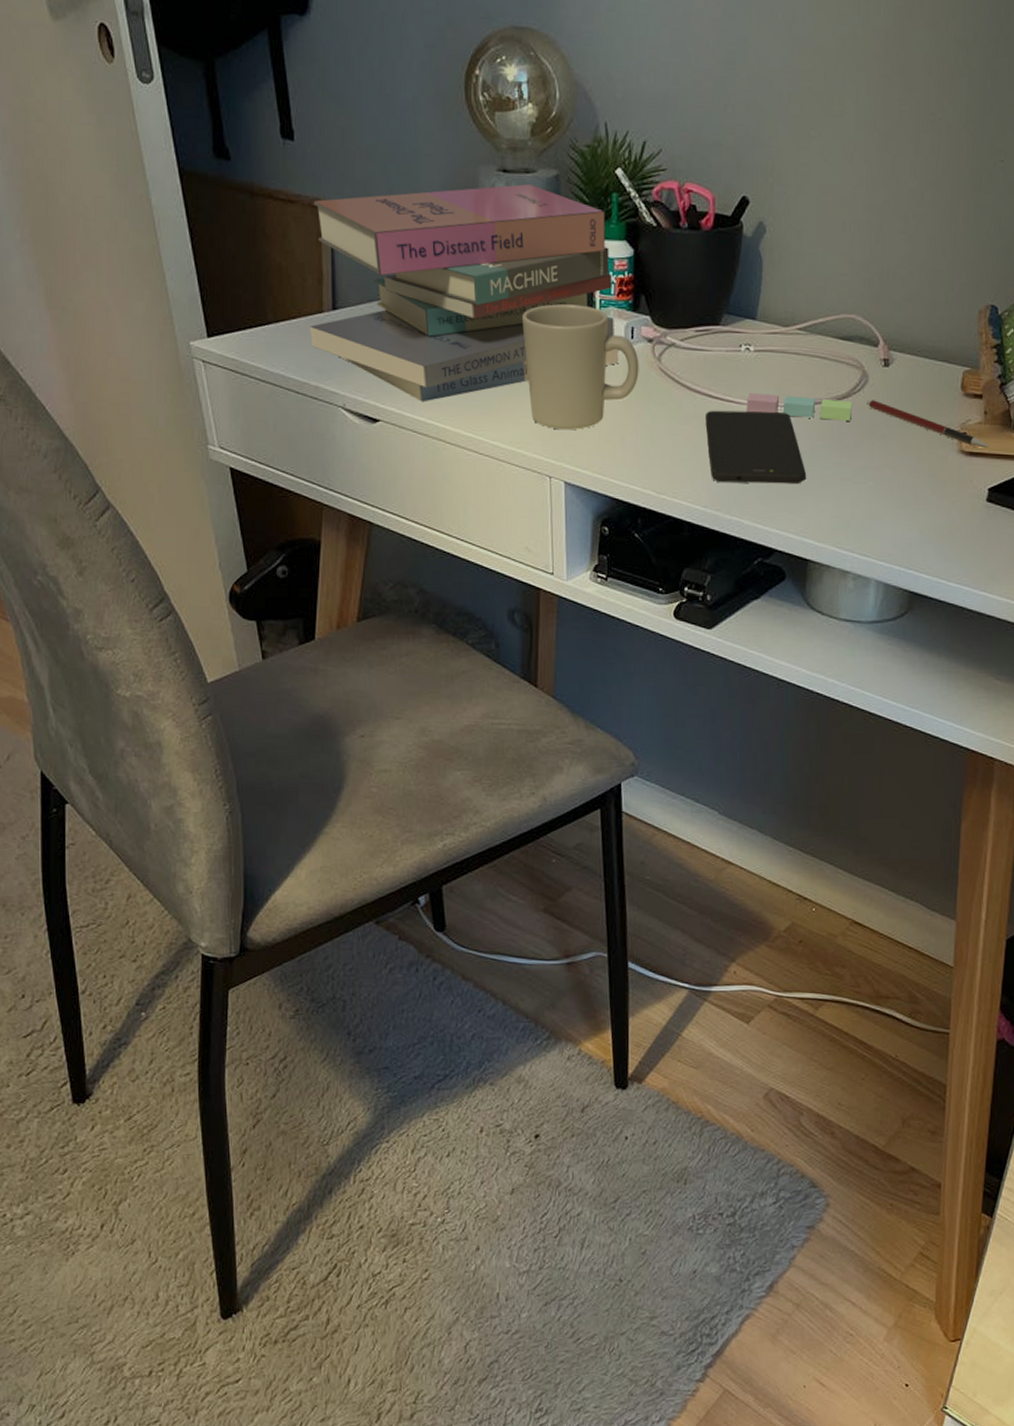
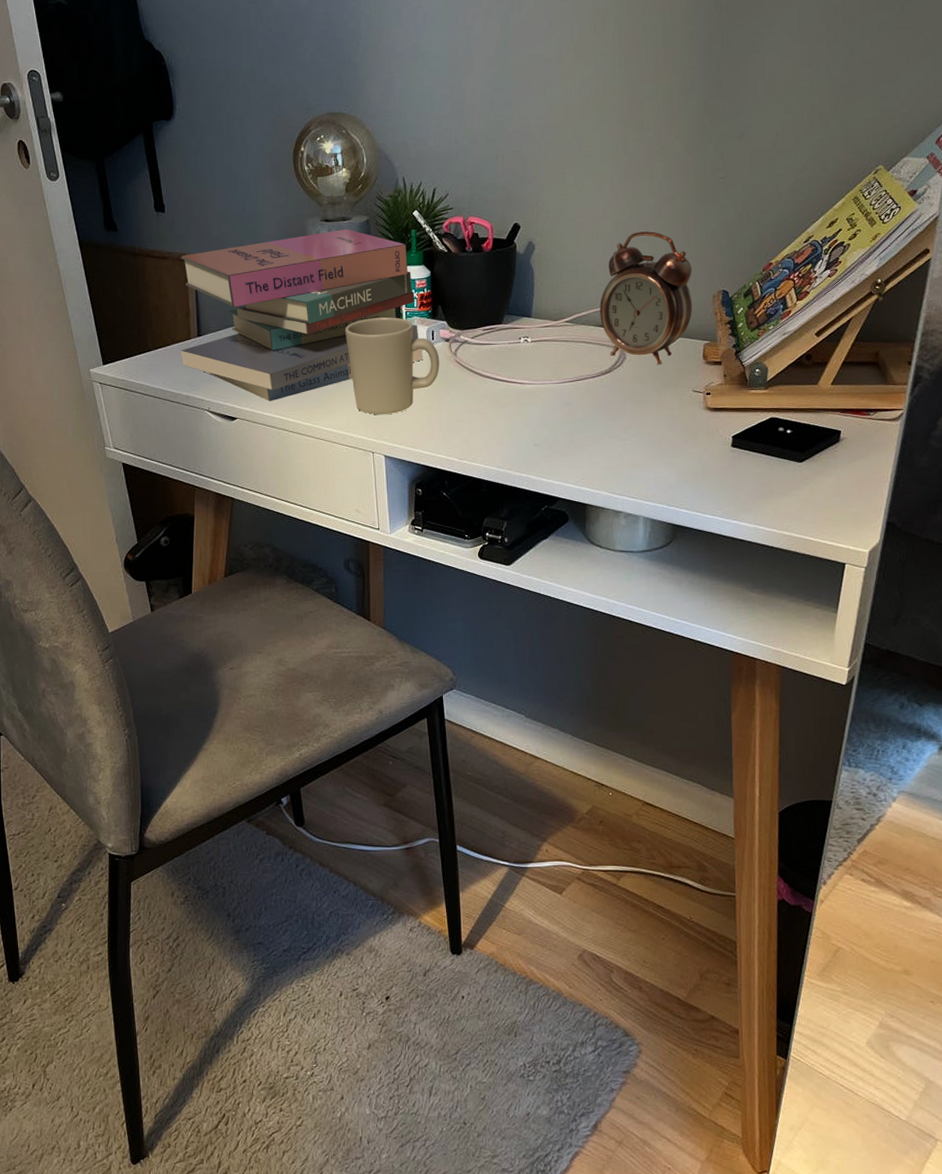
smartphone: present [705,410,807,485] -> none [495,387,581,447]
sticky notes: present [746,392,852,421] -> none [527,374,614,391]
alarm clock: none [840,221,956,393] -> present [600,231,692,365]
pen: present [865,400,989,448] -> none [625,372,730,404]

